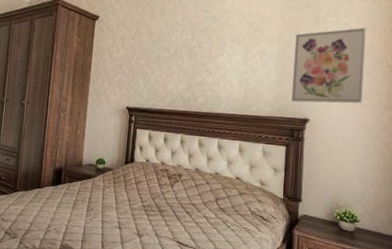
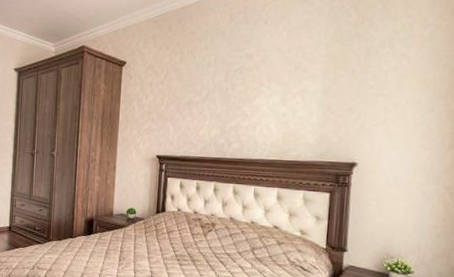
wall art: present [291,27,366,104] -> none [337,58,428,145]

